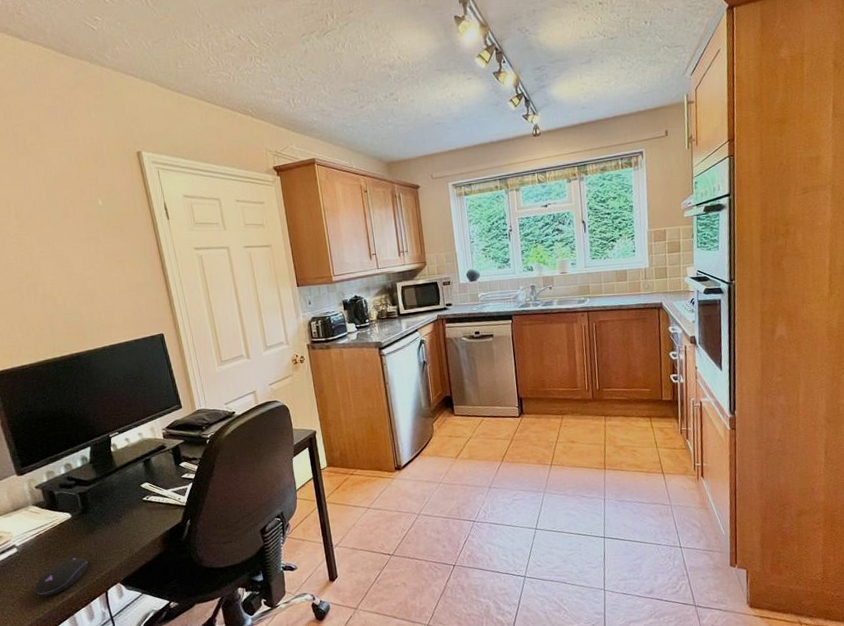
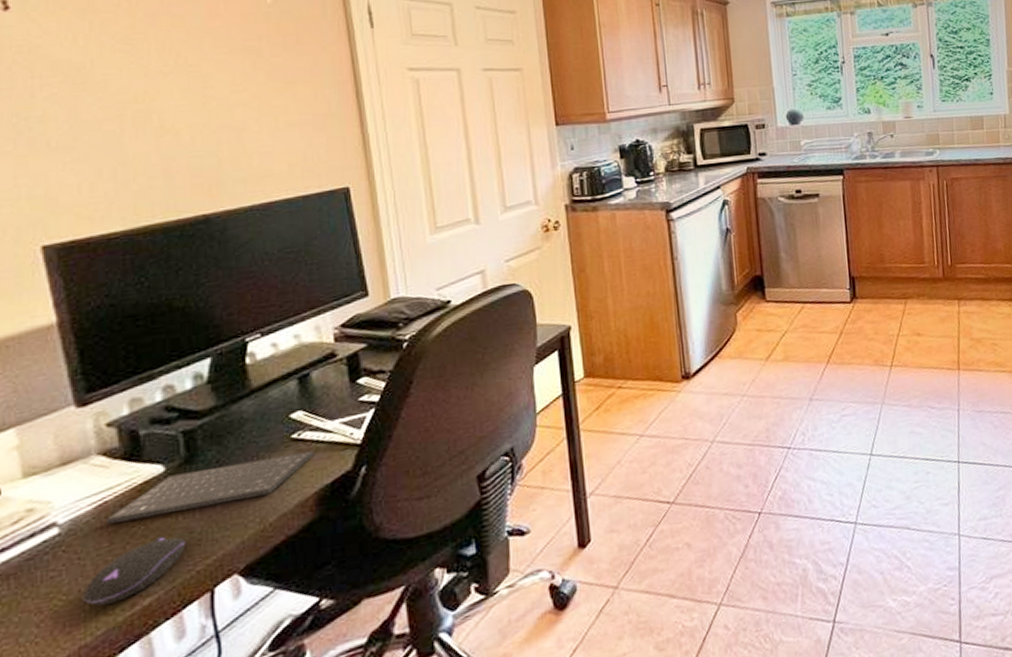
keyboard: none [42,508,158,548] -> present [107,450,315,524]

